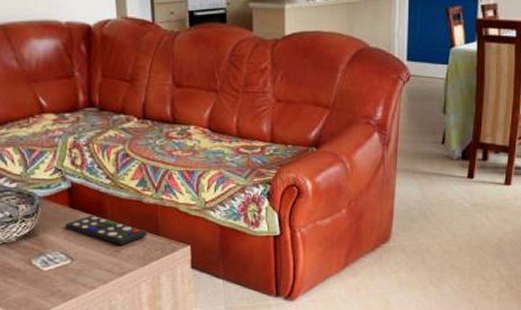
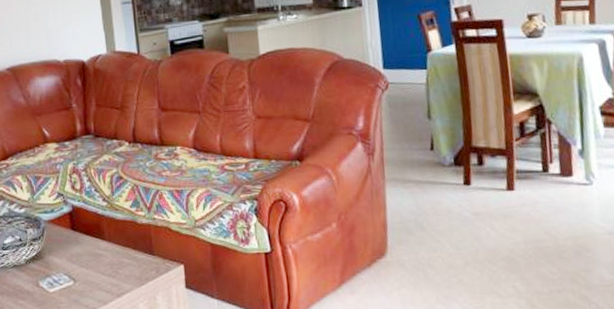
remote control: present [65,215,147,245] -> none [68,236,143,266]

